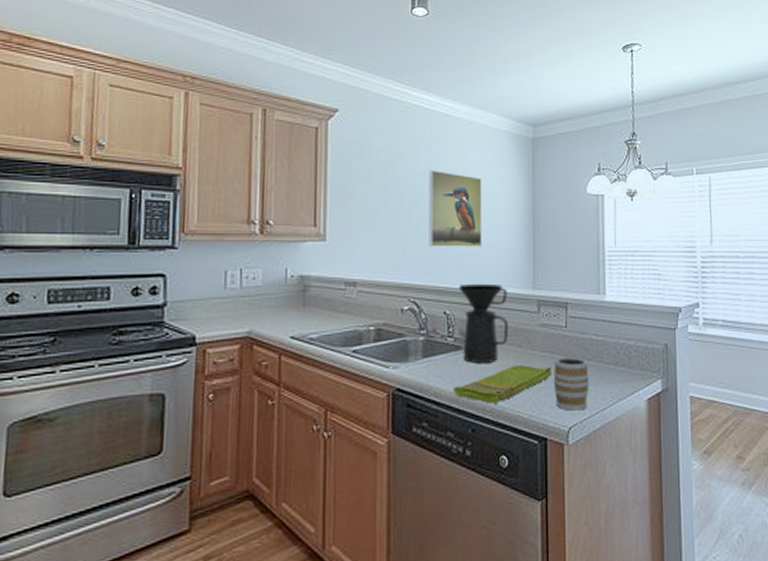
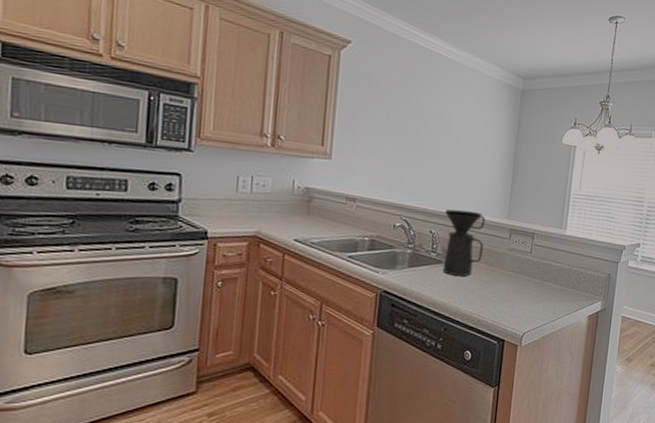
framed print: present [428,170,483,247] -> none [422,107,475,179]
dish towel: present [453,365,553,403] -> none [431,280,516,309]
mug: present [553,356,590,411] -> none [515,276,546,320]

